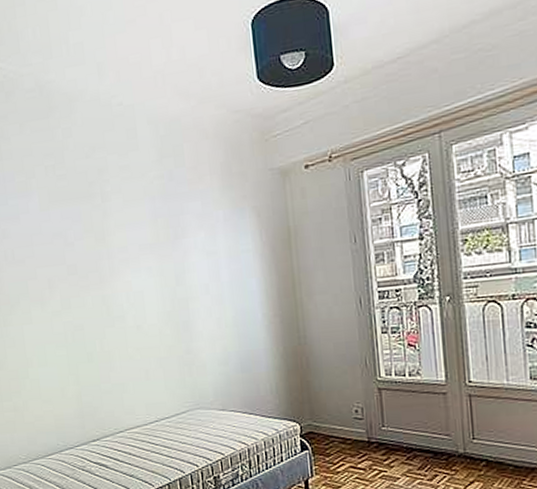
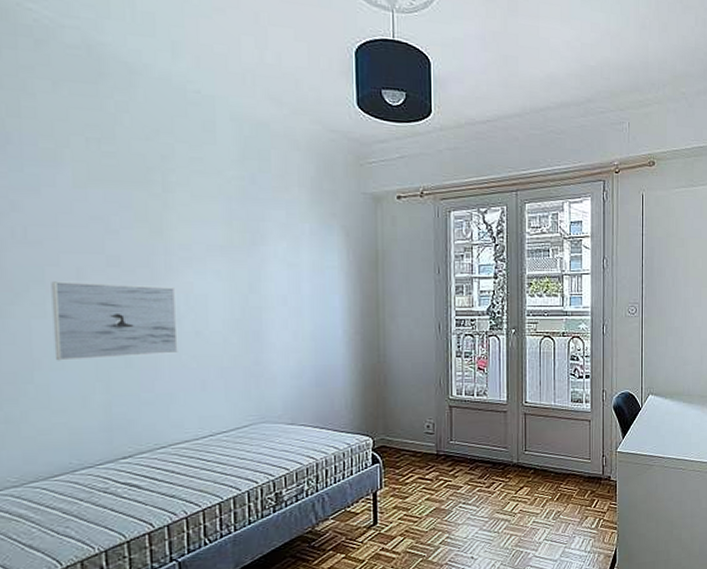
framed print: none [33,287,125,359] -> present [51,281,178,361]

